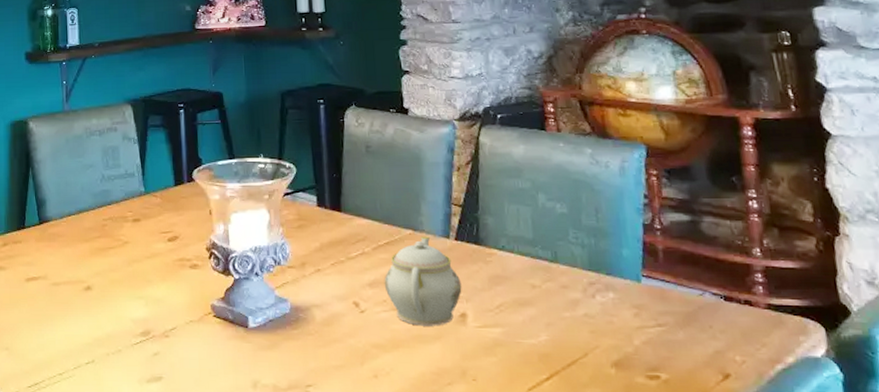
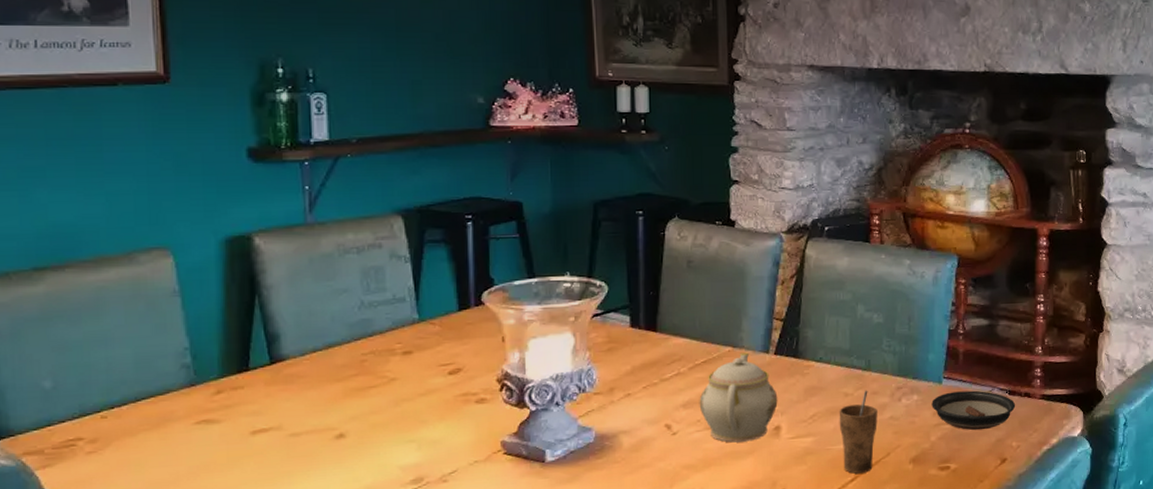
cup: none [527,283,571,372] -> present [839,390,877,474]
saucer: none [631,292,735,339] -> present [931,390,1016,431]

